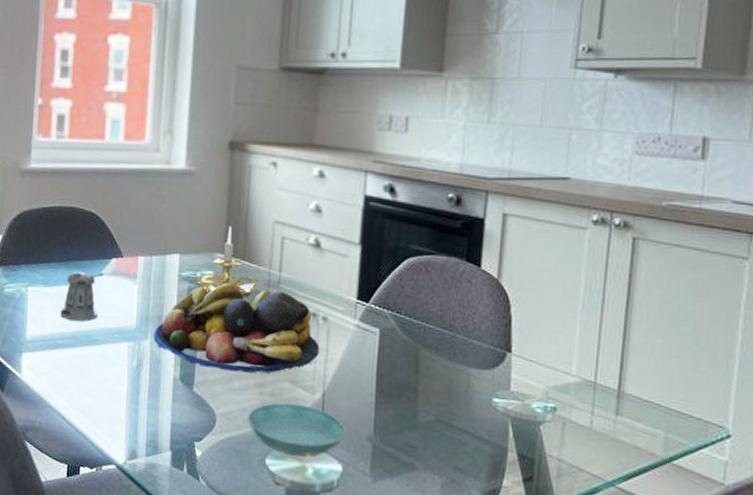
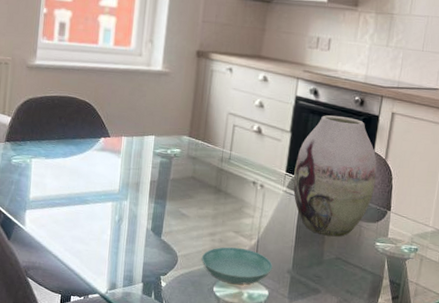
pepper shaker: present [60,271,104,322] -> none [58,147,94,186]
fruit bowl: present [153,283,320,373] -> none [132,158,257,225]
candle holder: present [196,226,260,298] -> none [167,115,215,170]
vase: none [368,220,487,390] -> present [293,115,377,237]

